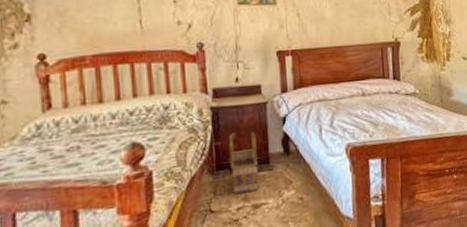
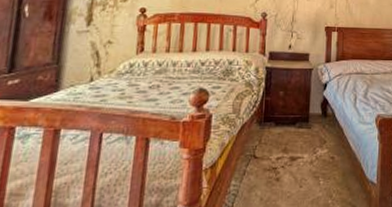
basket: present [228,132,259,195] -> none [275,93,300,145]

